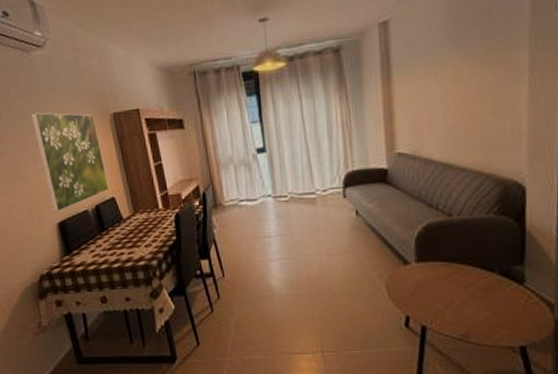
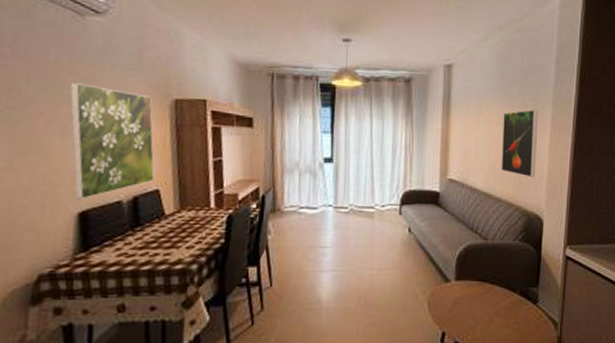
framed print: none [460,53,511,139] -> present [501,109,538,178]

